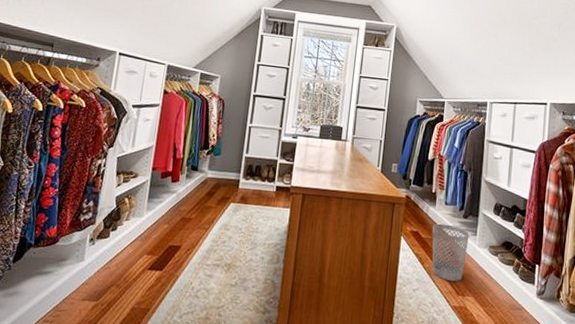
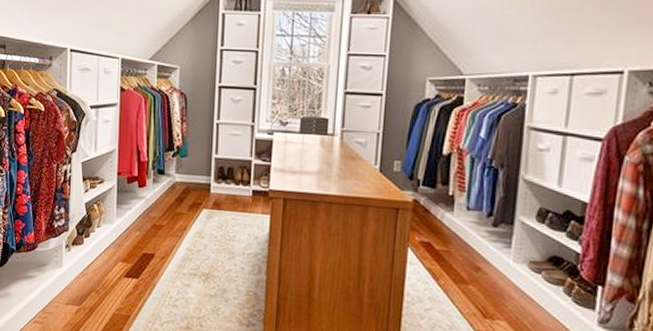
wastebasket: present [432,223,470,281] -> none [449,233,501,302]

